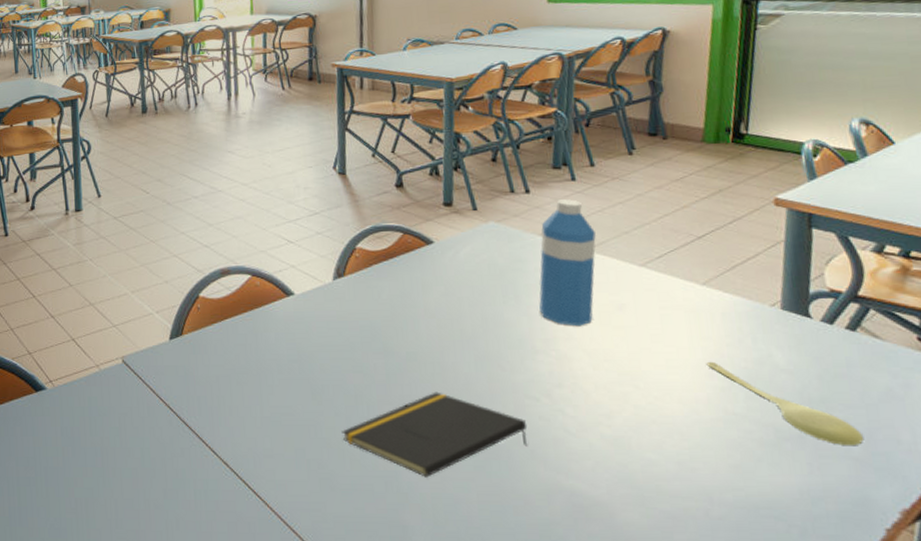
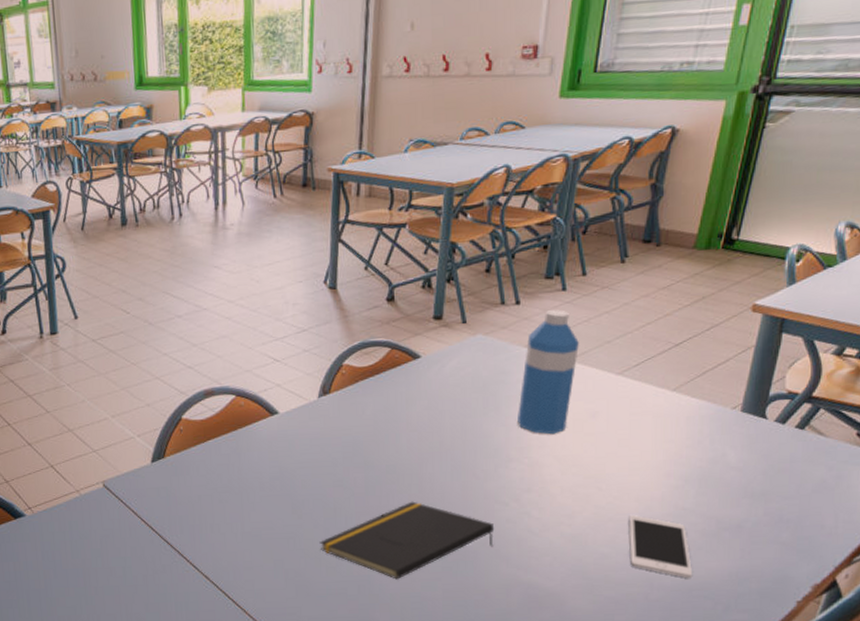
cell phone: none [674,418,757,494] -> present [629,515,693,579]
spoon: present [706,361,863,445] -> none [665,462,792,532]

